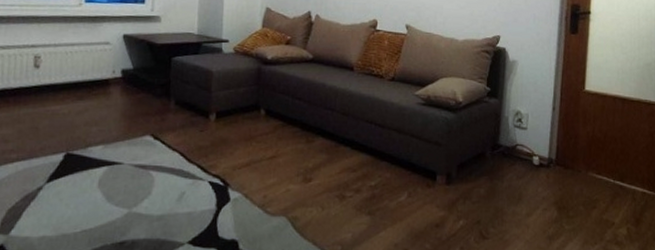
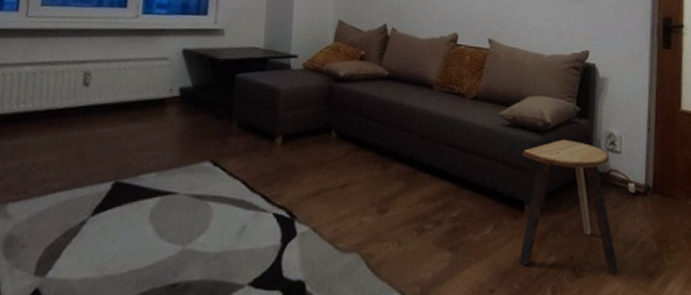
stool: none [430,117,521,236] -> present [519,139,618,274]

